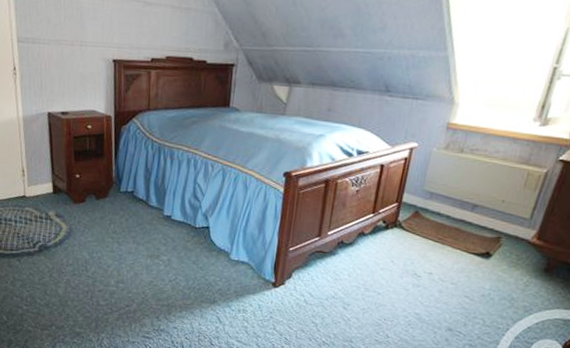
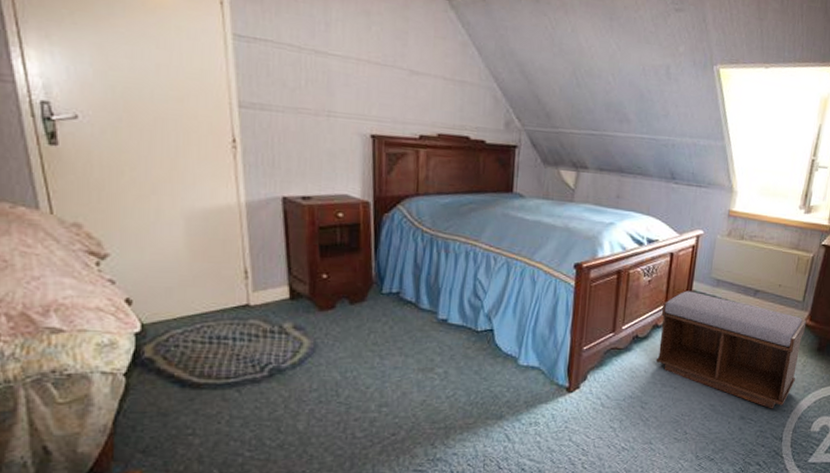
bench: none [360,201,534,325] -> present [656,290,807,409]

